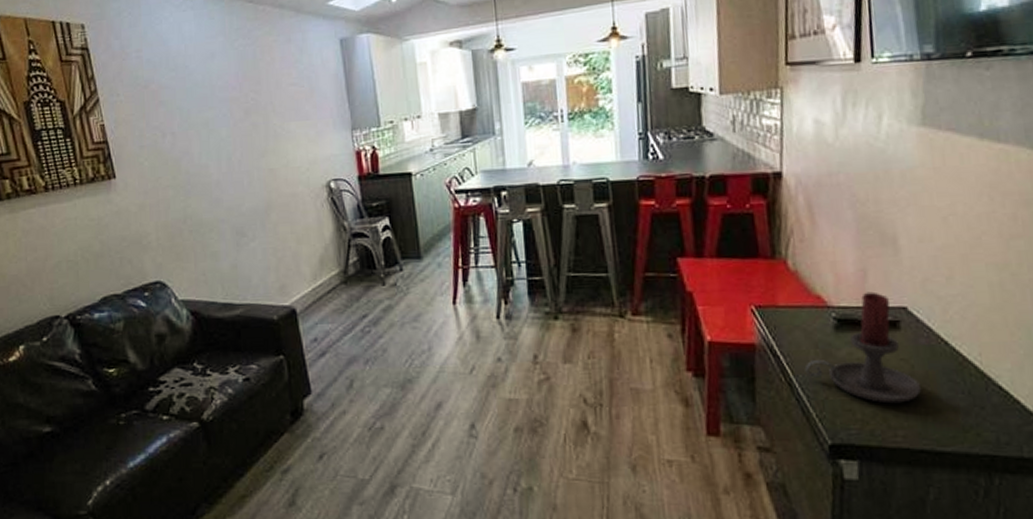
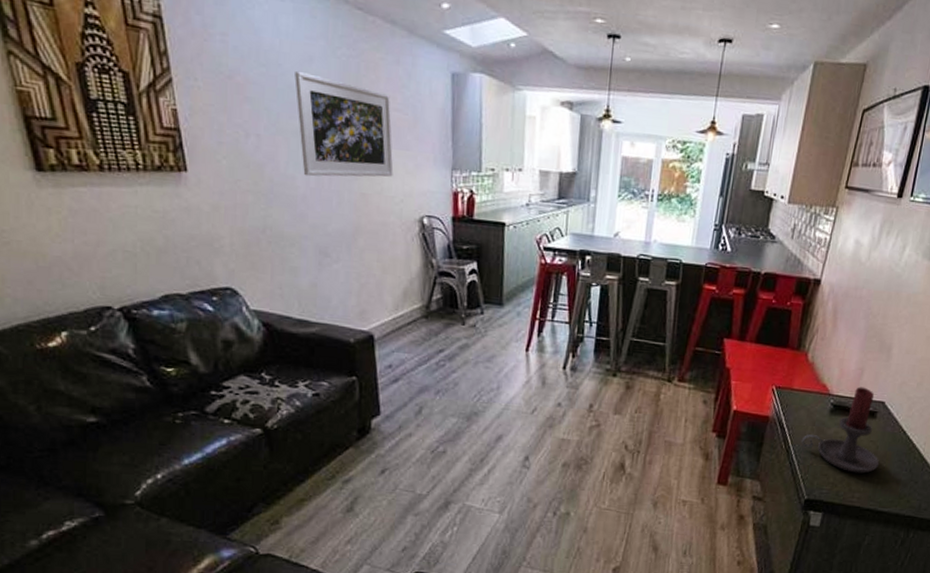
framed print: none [200,68,297,163] -> present [294,70,394,177]

